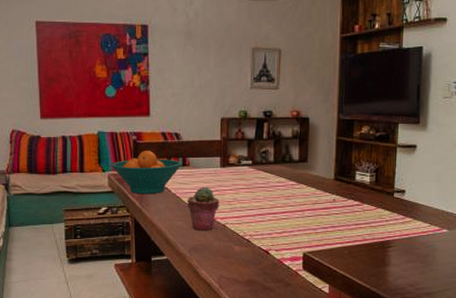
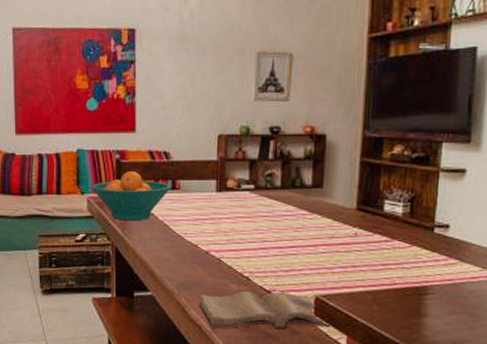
potted succulent: present [187,186,219,230] -> none [176,213,214,264]
diary: none [208,250,315,285] -> present [199,291,329,329]

